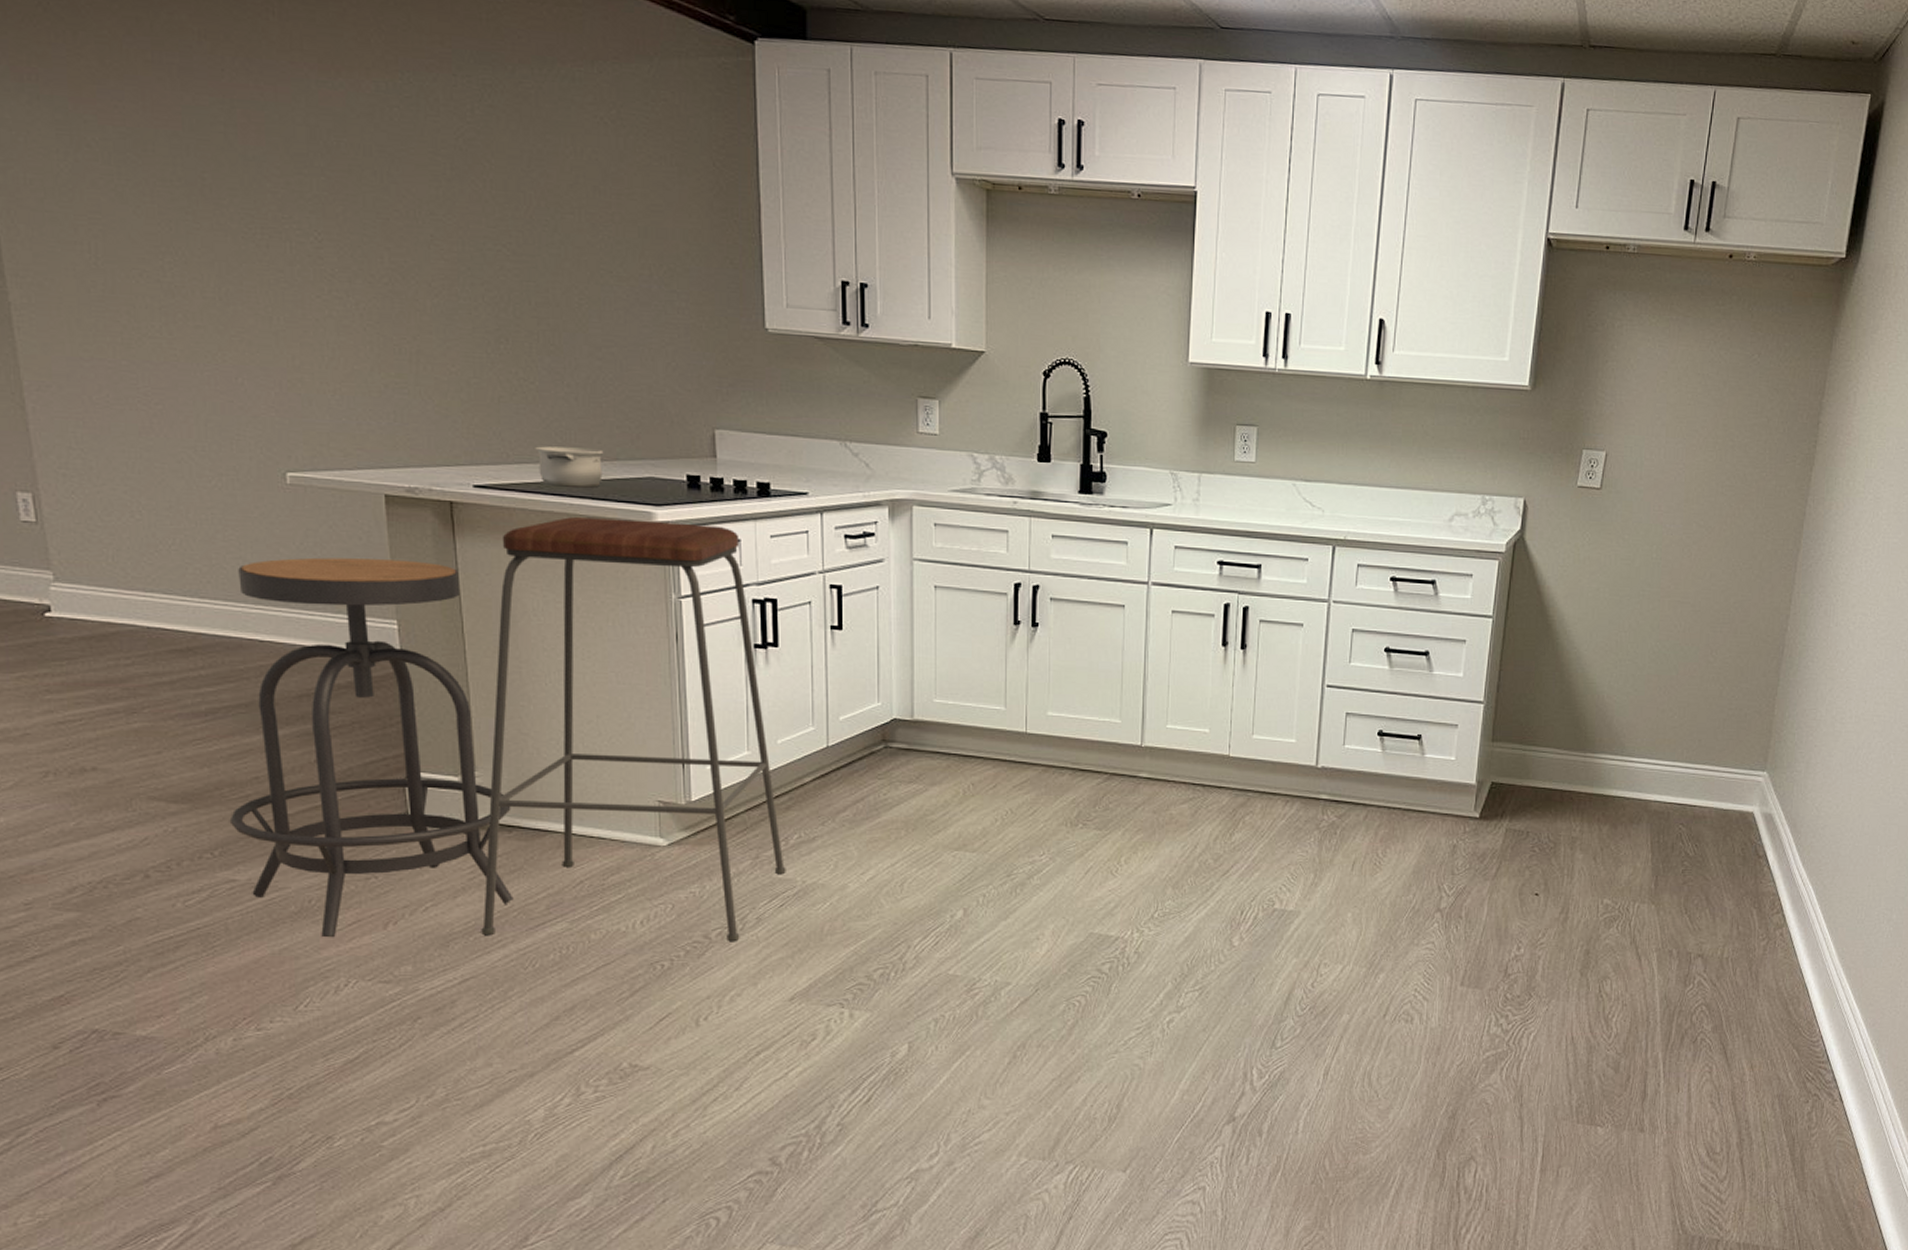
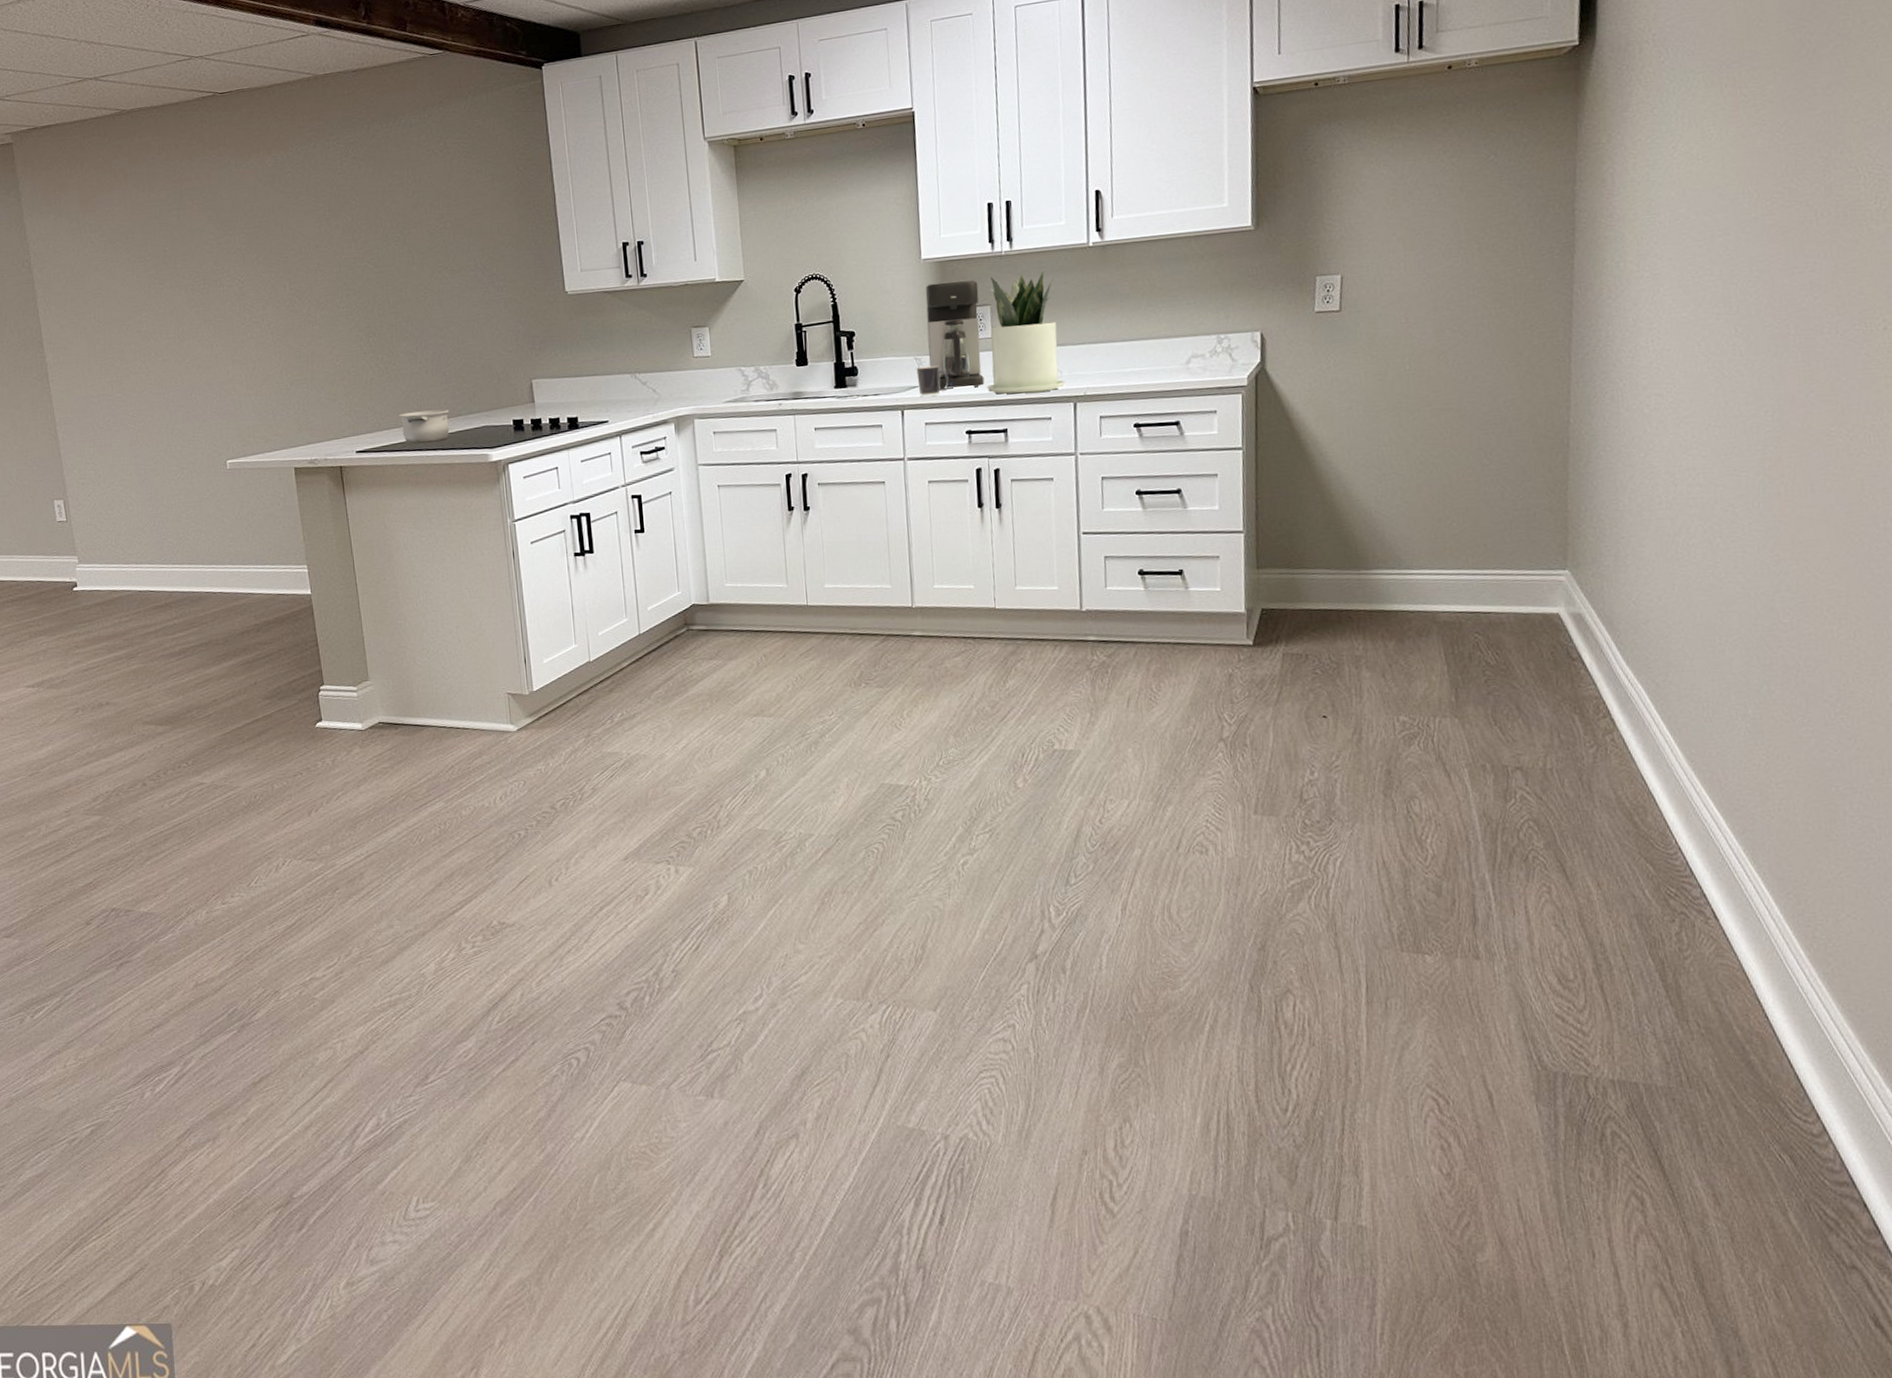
bar stool: present [229,557,514,938] -> none [197,516,402,826]
bar stool: present [481,517,786,941] -> none [378,458,613,816]
mug: none [1171,483,1205,518] -> present [916,365,949,397]
coffee maker: none [1185,392,1247,515] -> present [926,280,985,389]
planter: none [1244,395,1327,530] -> present [986,271,1066,394]

